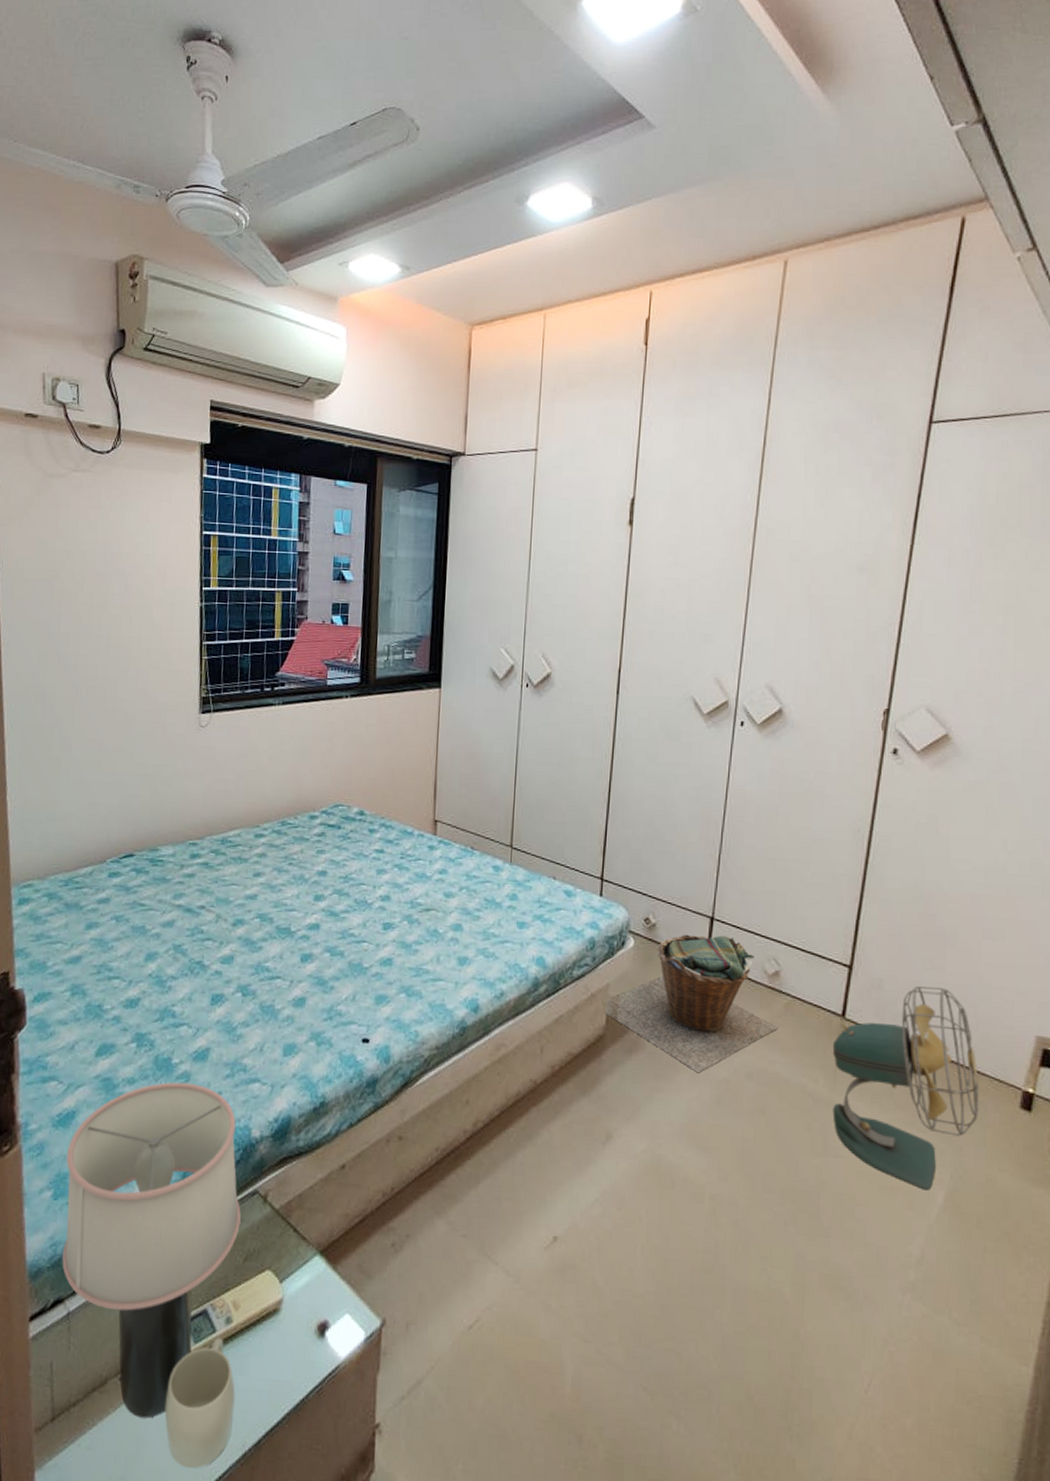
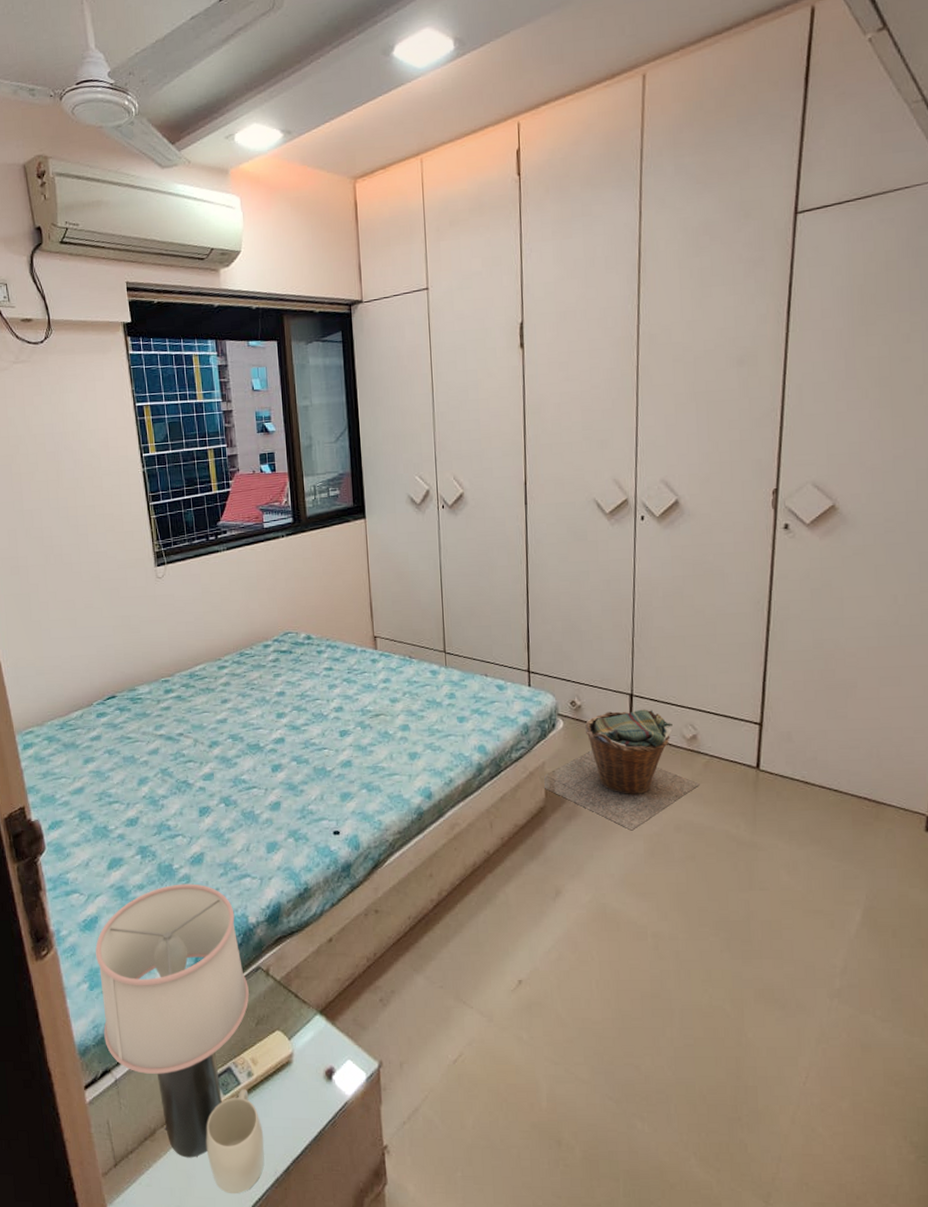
electric fan: present [832,985,980,1191] -> none [750,733,888,911]

